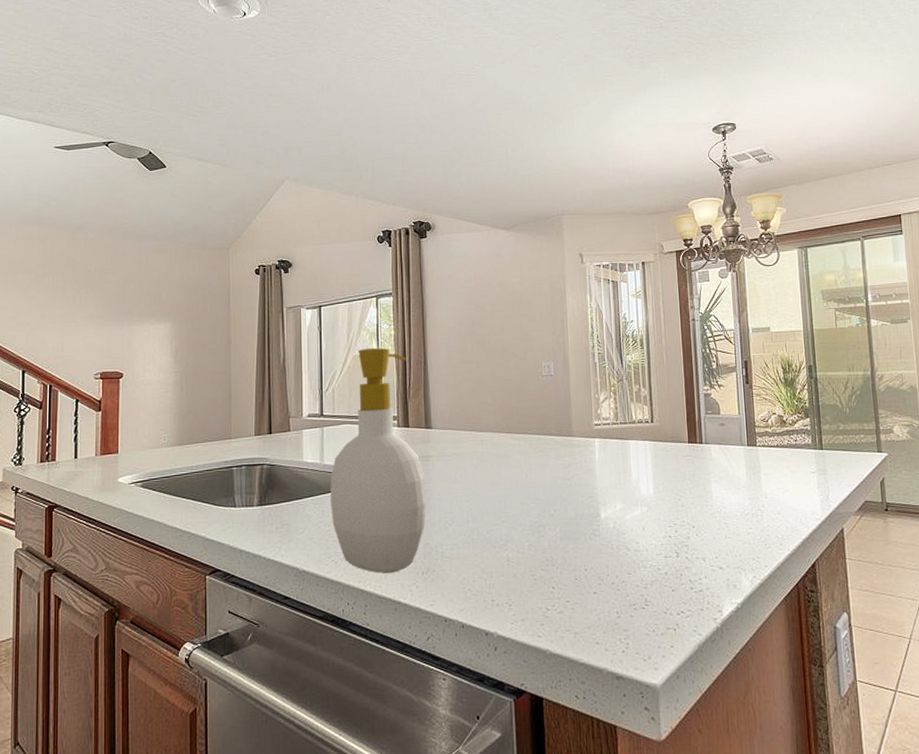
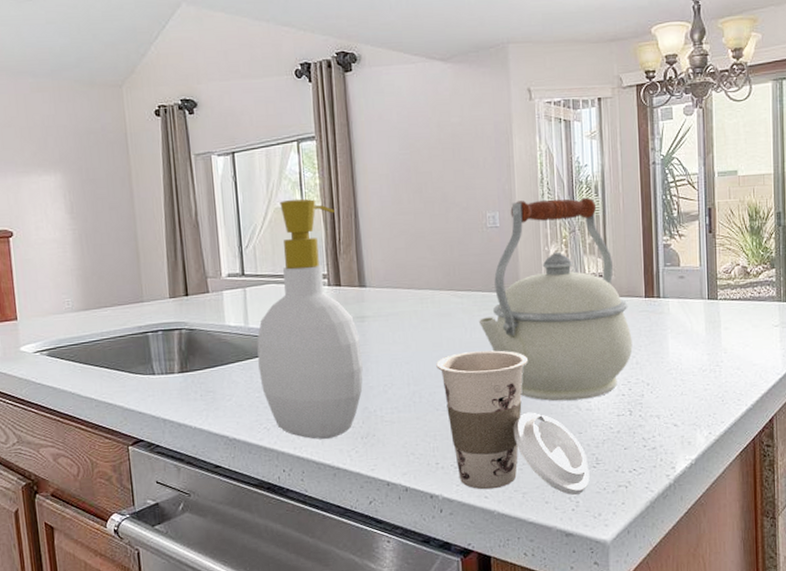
cup: none [494,490,639,636] -> present [436,350,590,495]
kettle: none [534,350,678,542] -> present [478,197,633,401]

